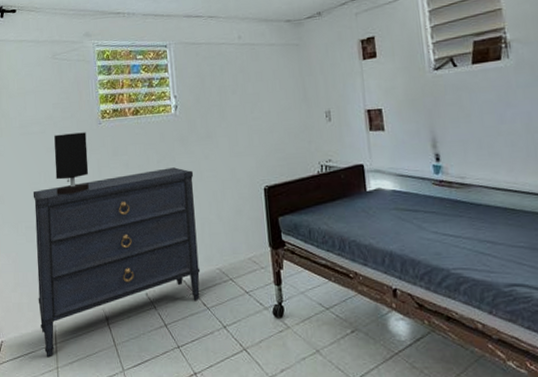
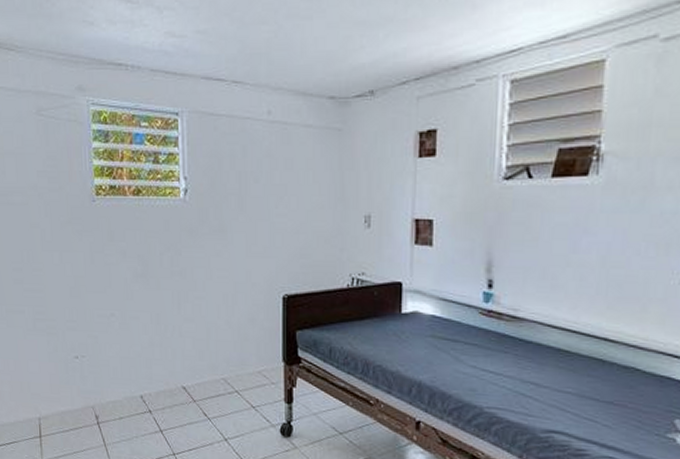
dresser: present [33,167,201,358] -> none [14,261,203,450]
table lamp: present [54,132,89,195] -> none [39,208,80,281]

